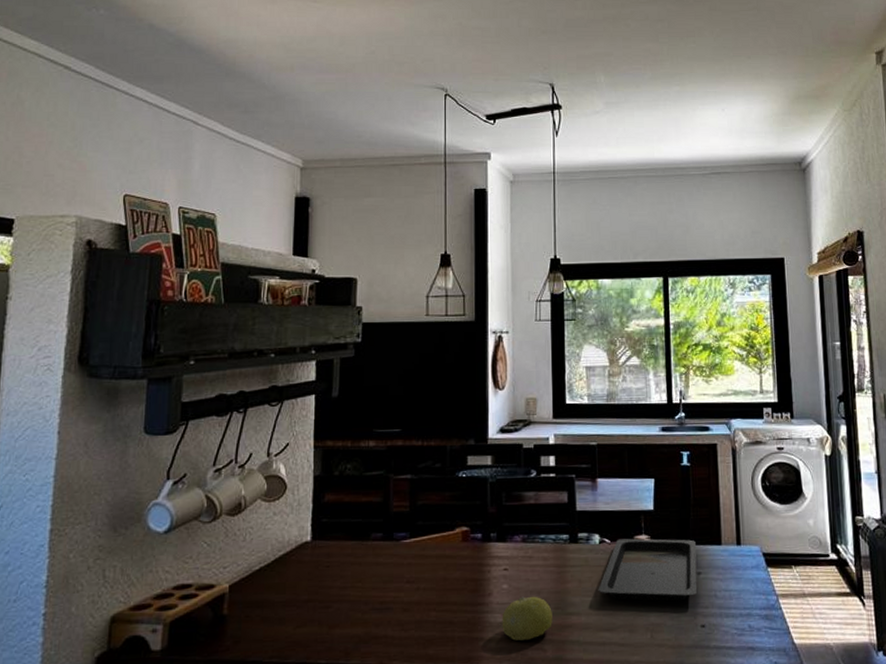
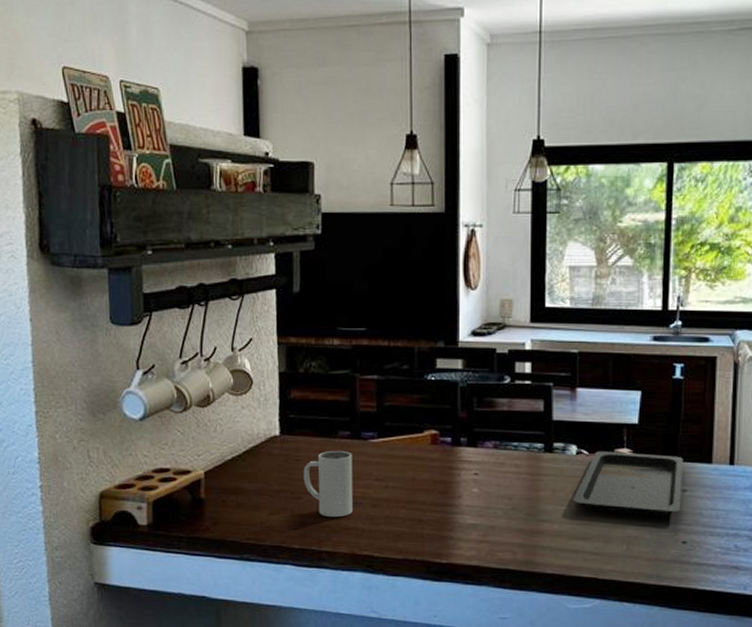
mug: none [333,553,384,626] -> present [303,450,353,518]
fruit: present [502,596,553,641] -> none [471,501,524,542]

